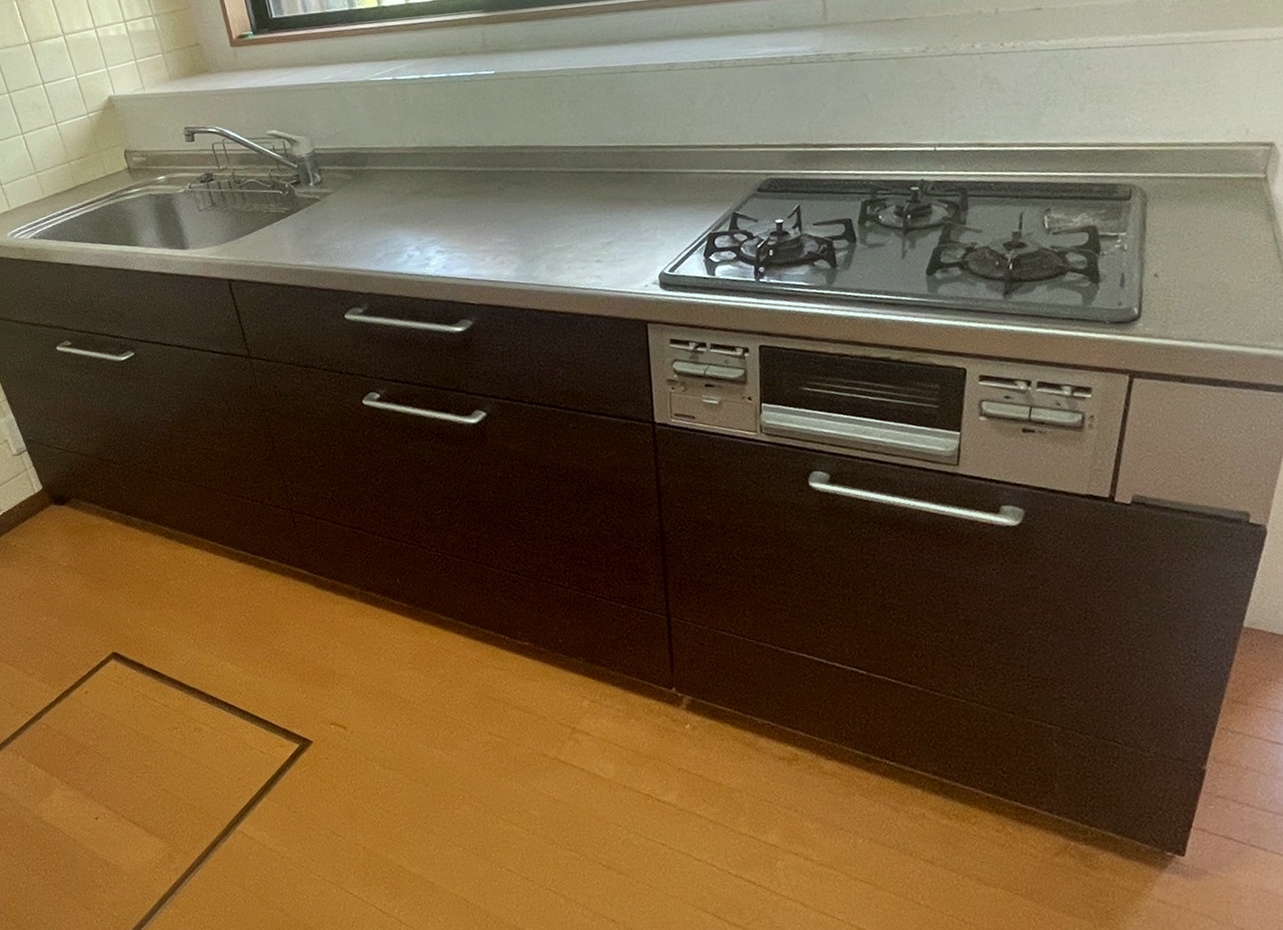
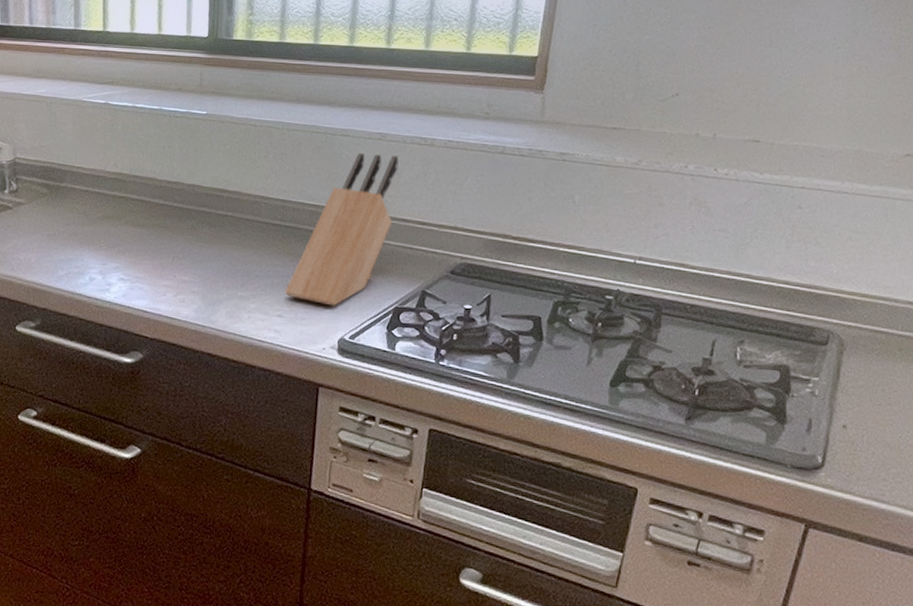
knife block: none [600,82,694,243] -> present [285,152,399,306]

